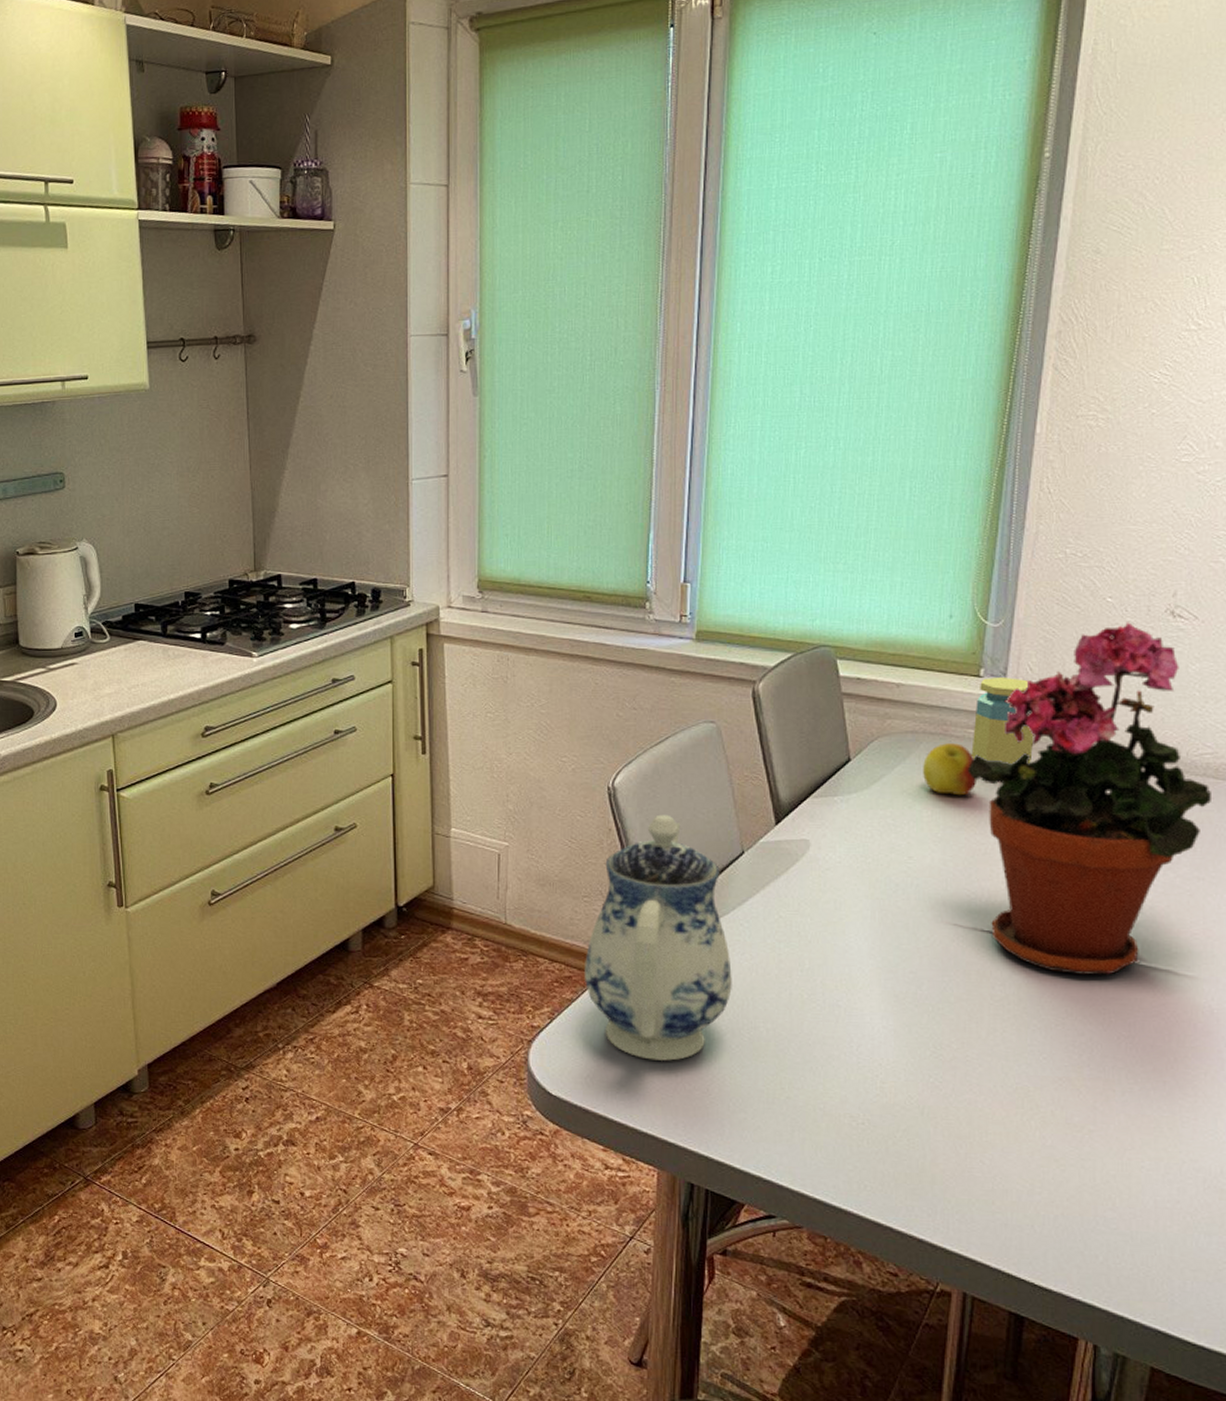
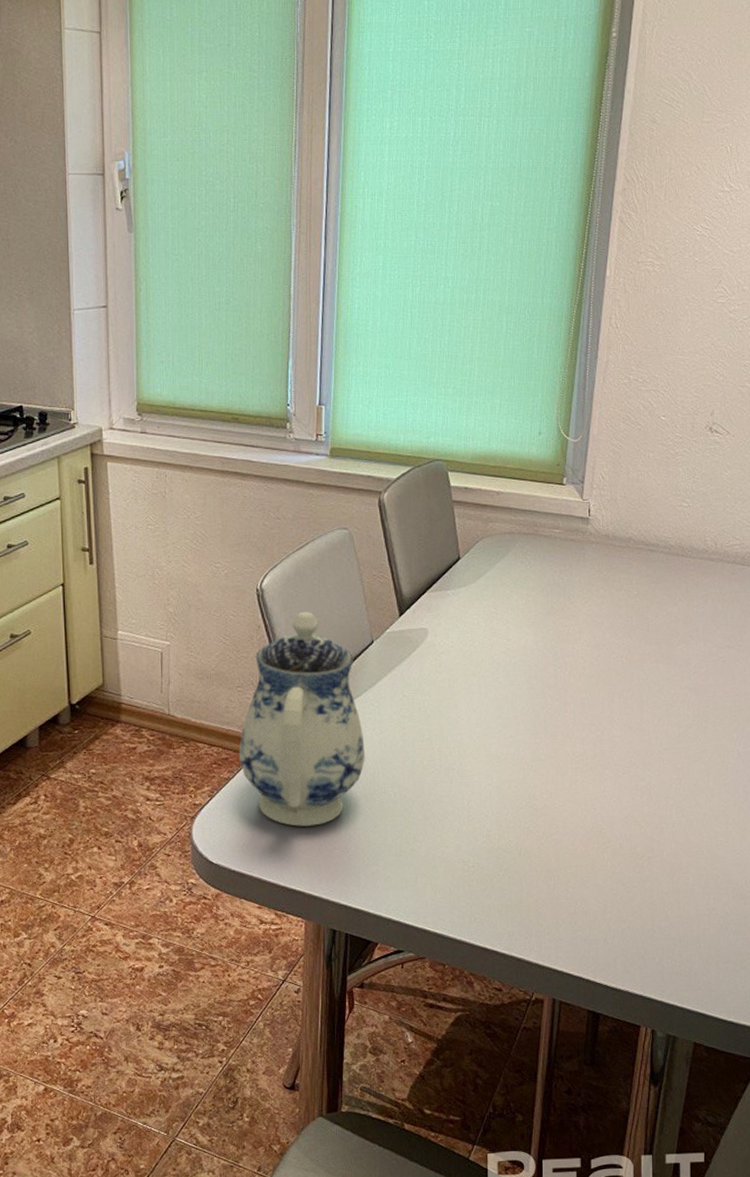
apple: present [923,743,978,796] -> none [519,542,562,586]
potted plant: present [967,622,1211,975] -> none [553,437,739,731]
jar: present [971,678,1034,764] -> none [557,485,606,558]

